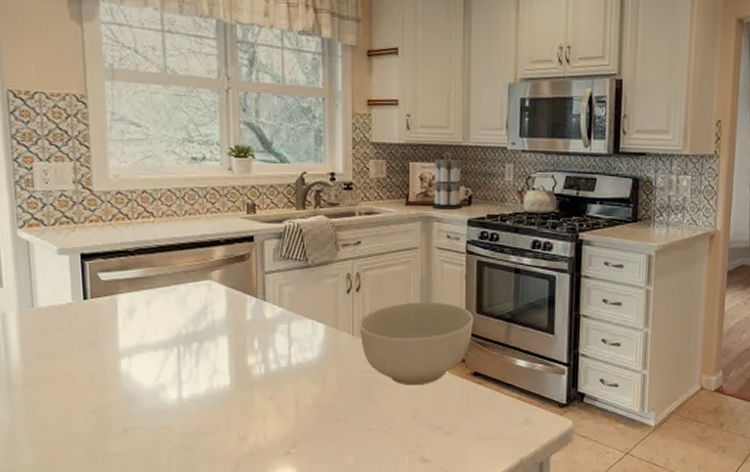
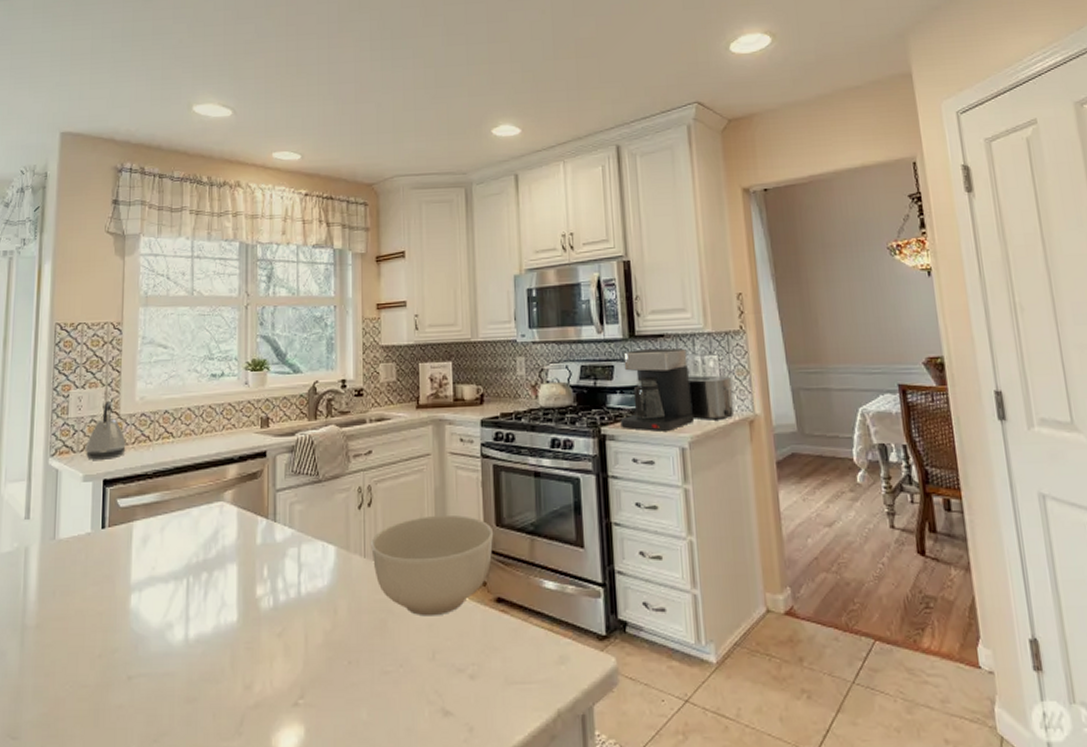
kettle: none [57,176,104,235] -> present [85,400,127,460]
spice rack: present [432,152,462,210] -> none [443,350,473,411]
coffee maker: none [597,164,664,240] -> present [620,348,695,431]
toaster: none [660,193,700,233] -> present [687,375,735,420]

